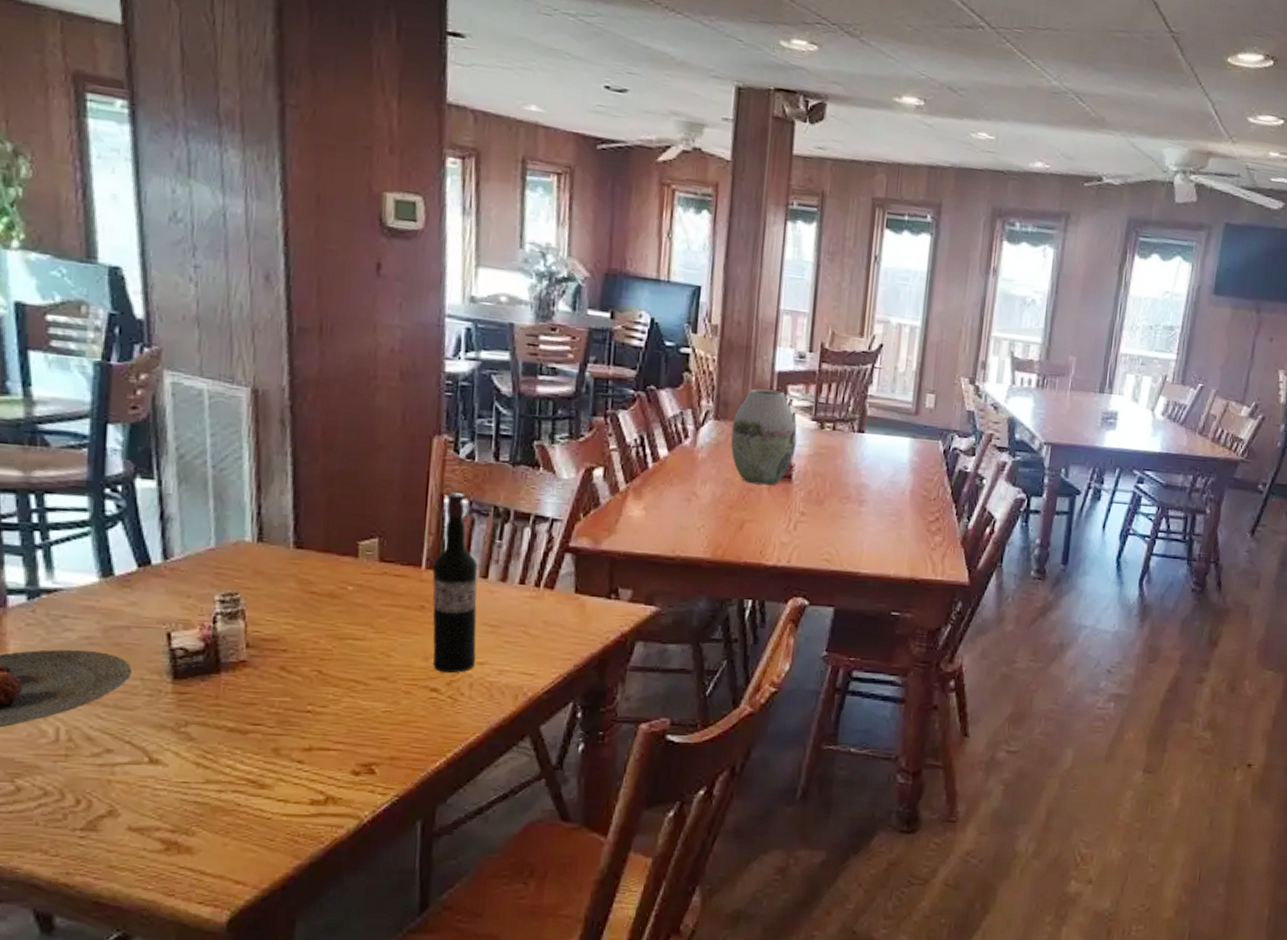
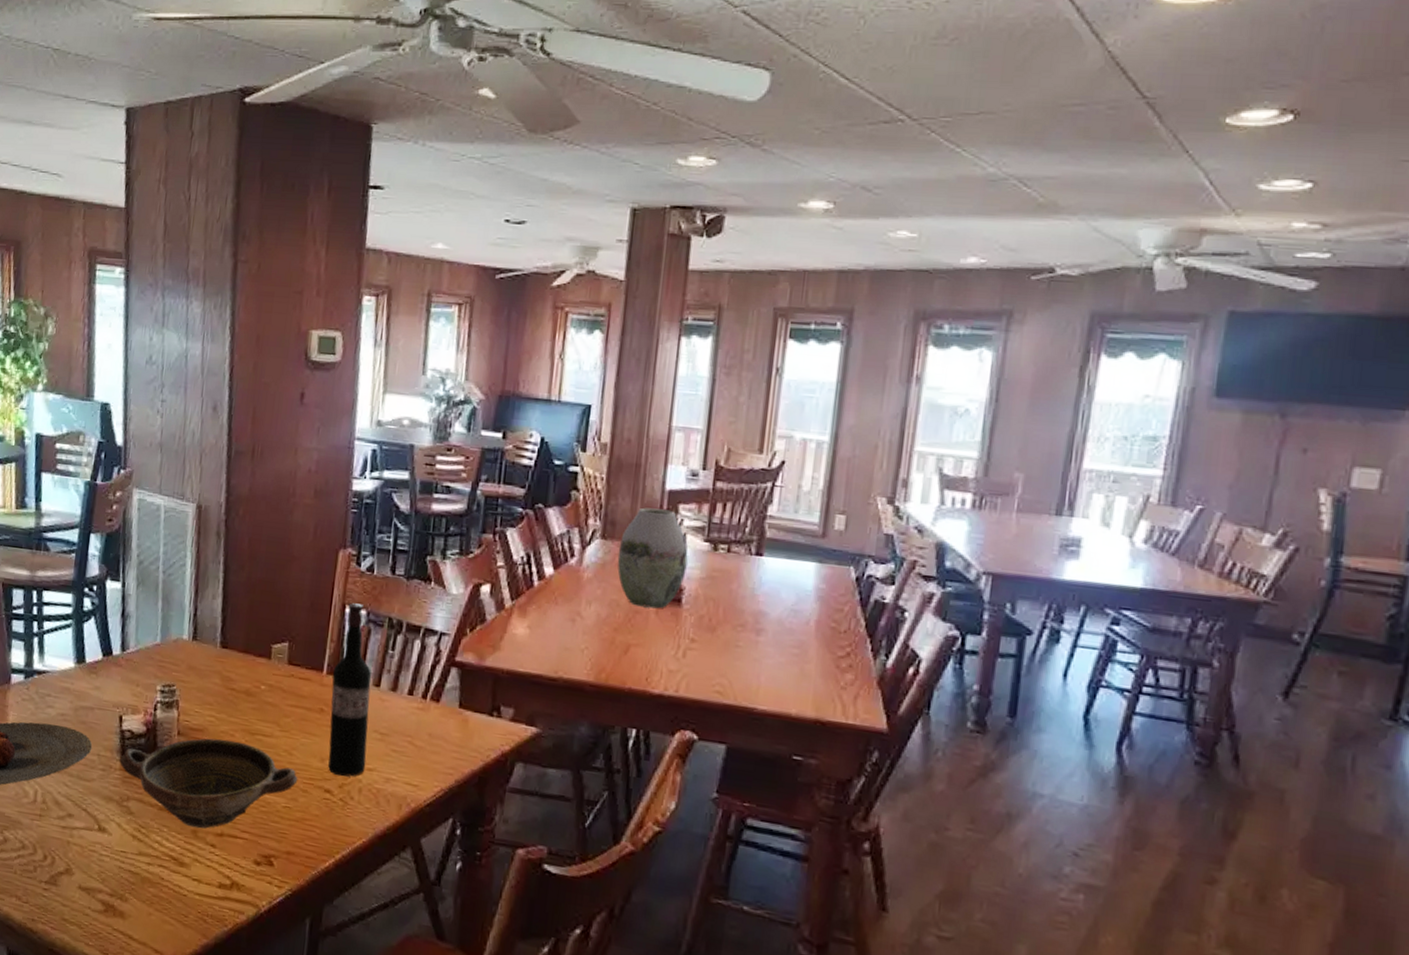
bowl: none [172,647,399,746] -> present [120,738,298,829]

